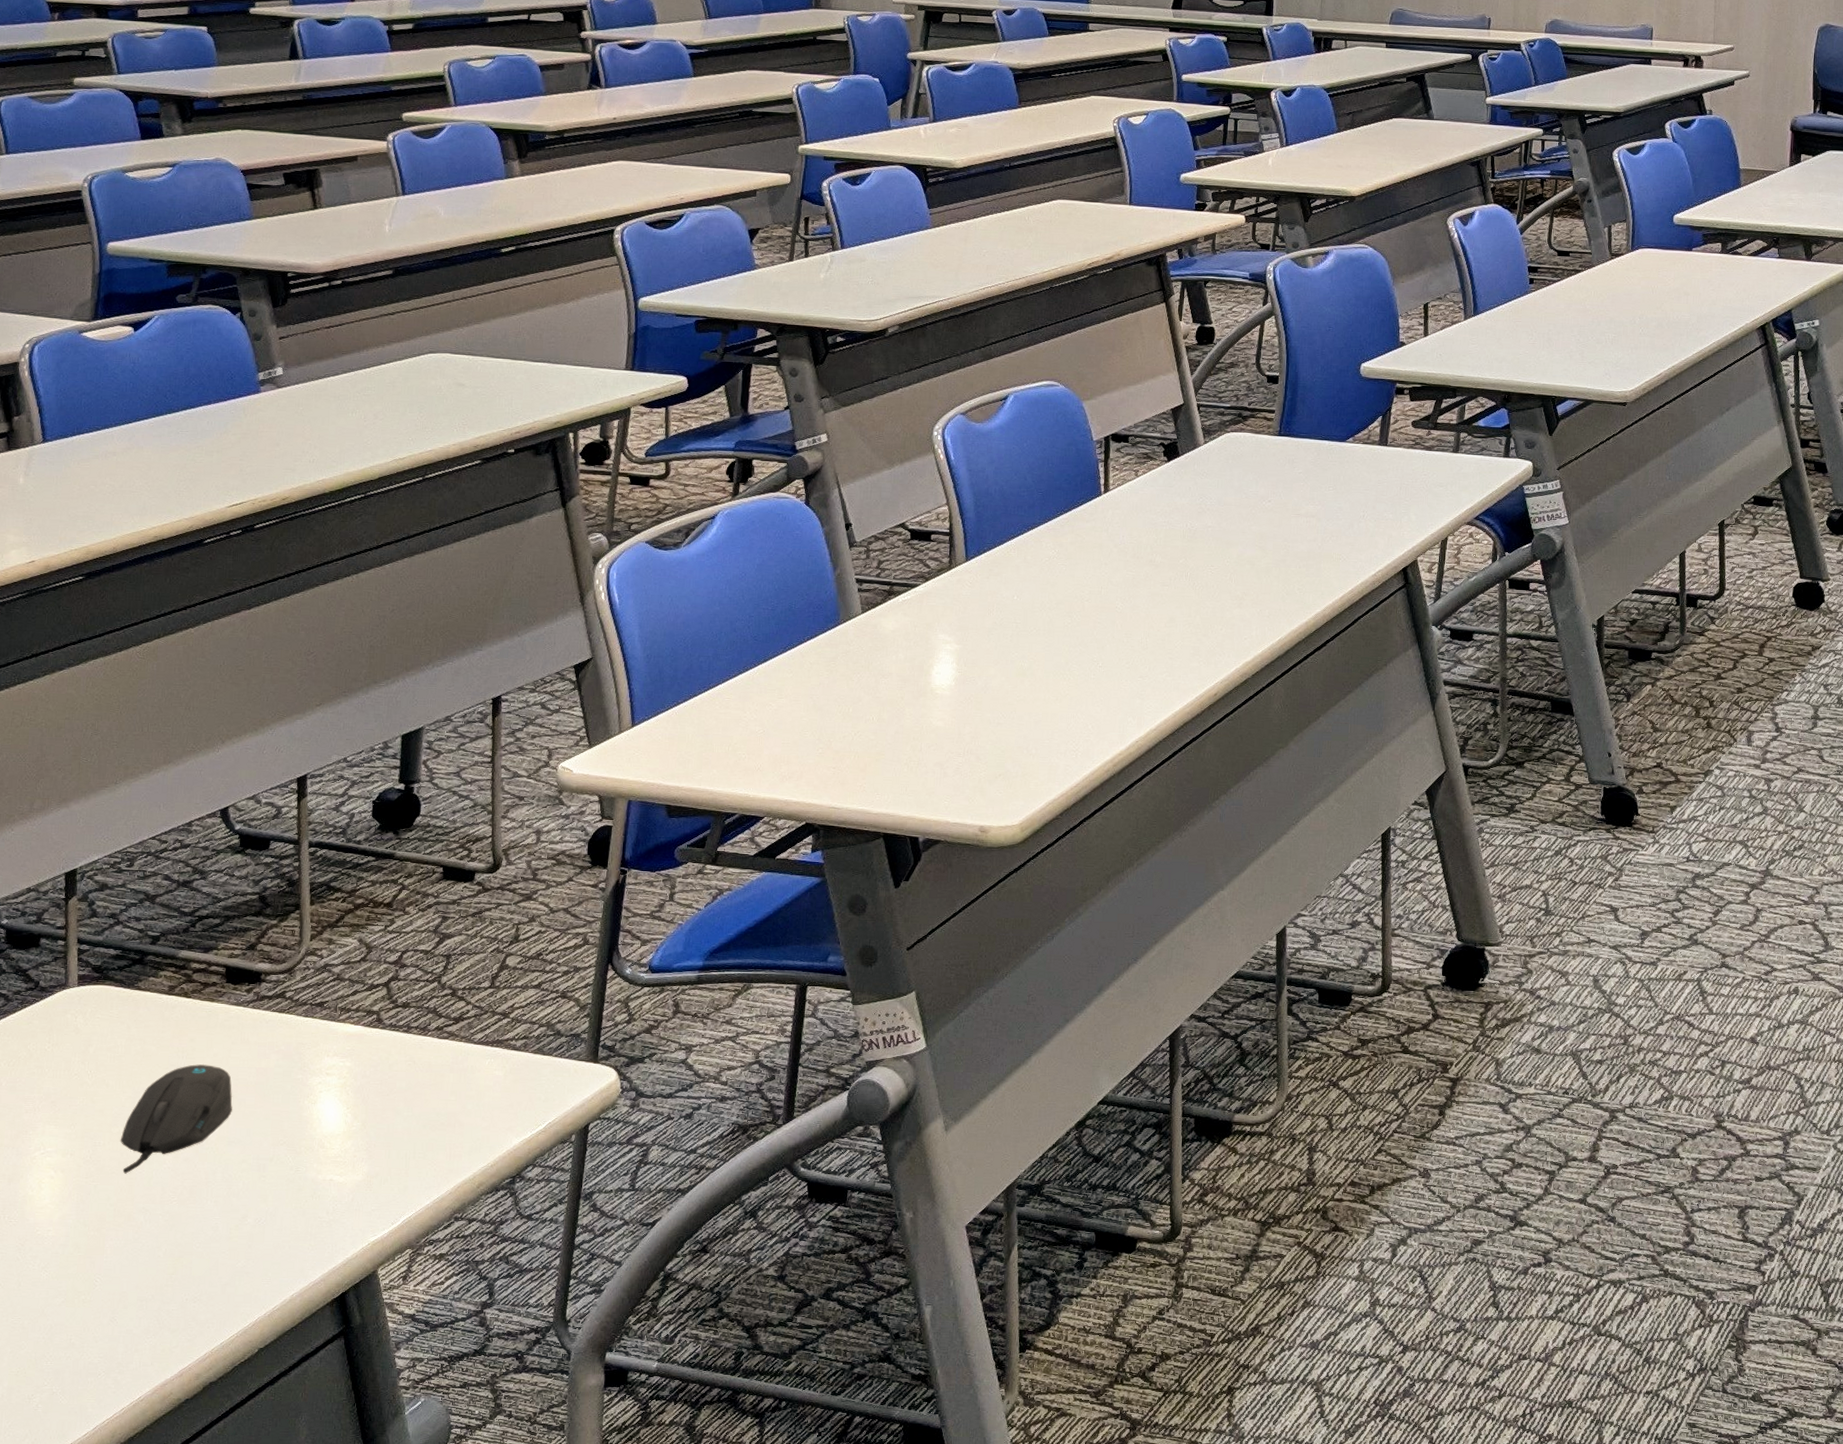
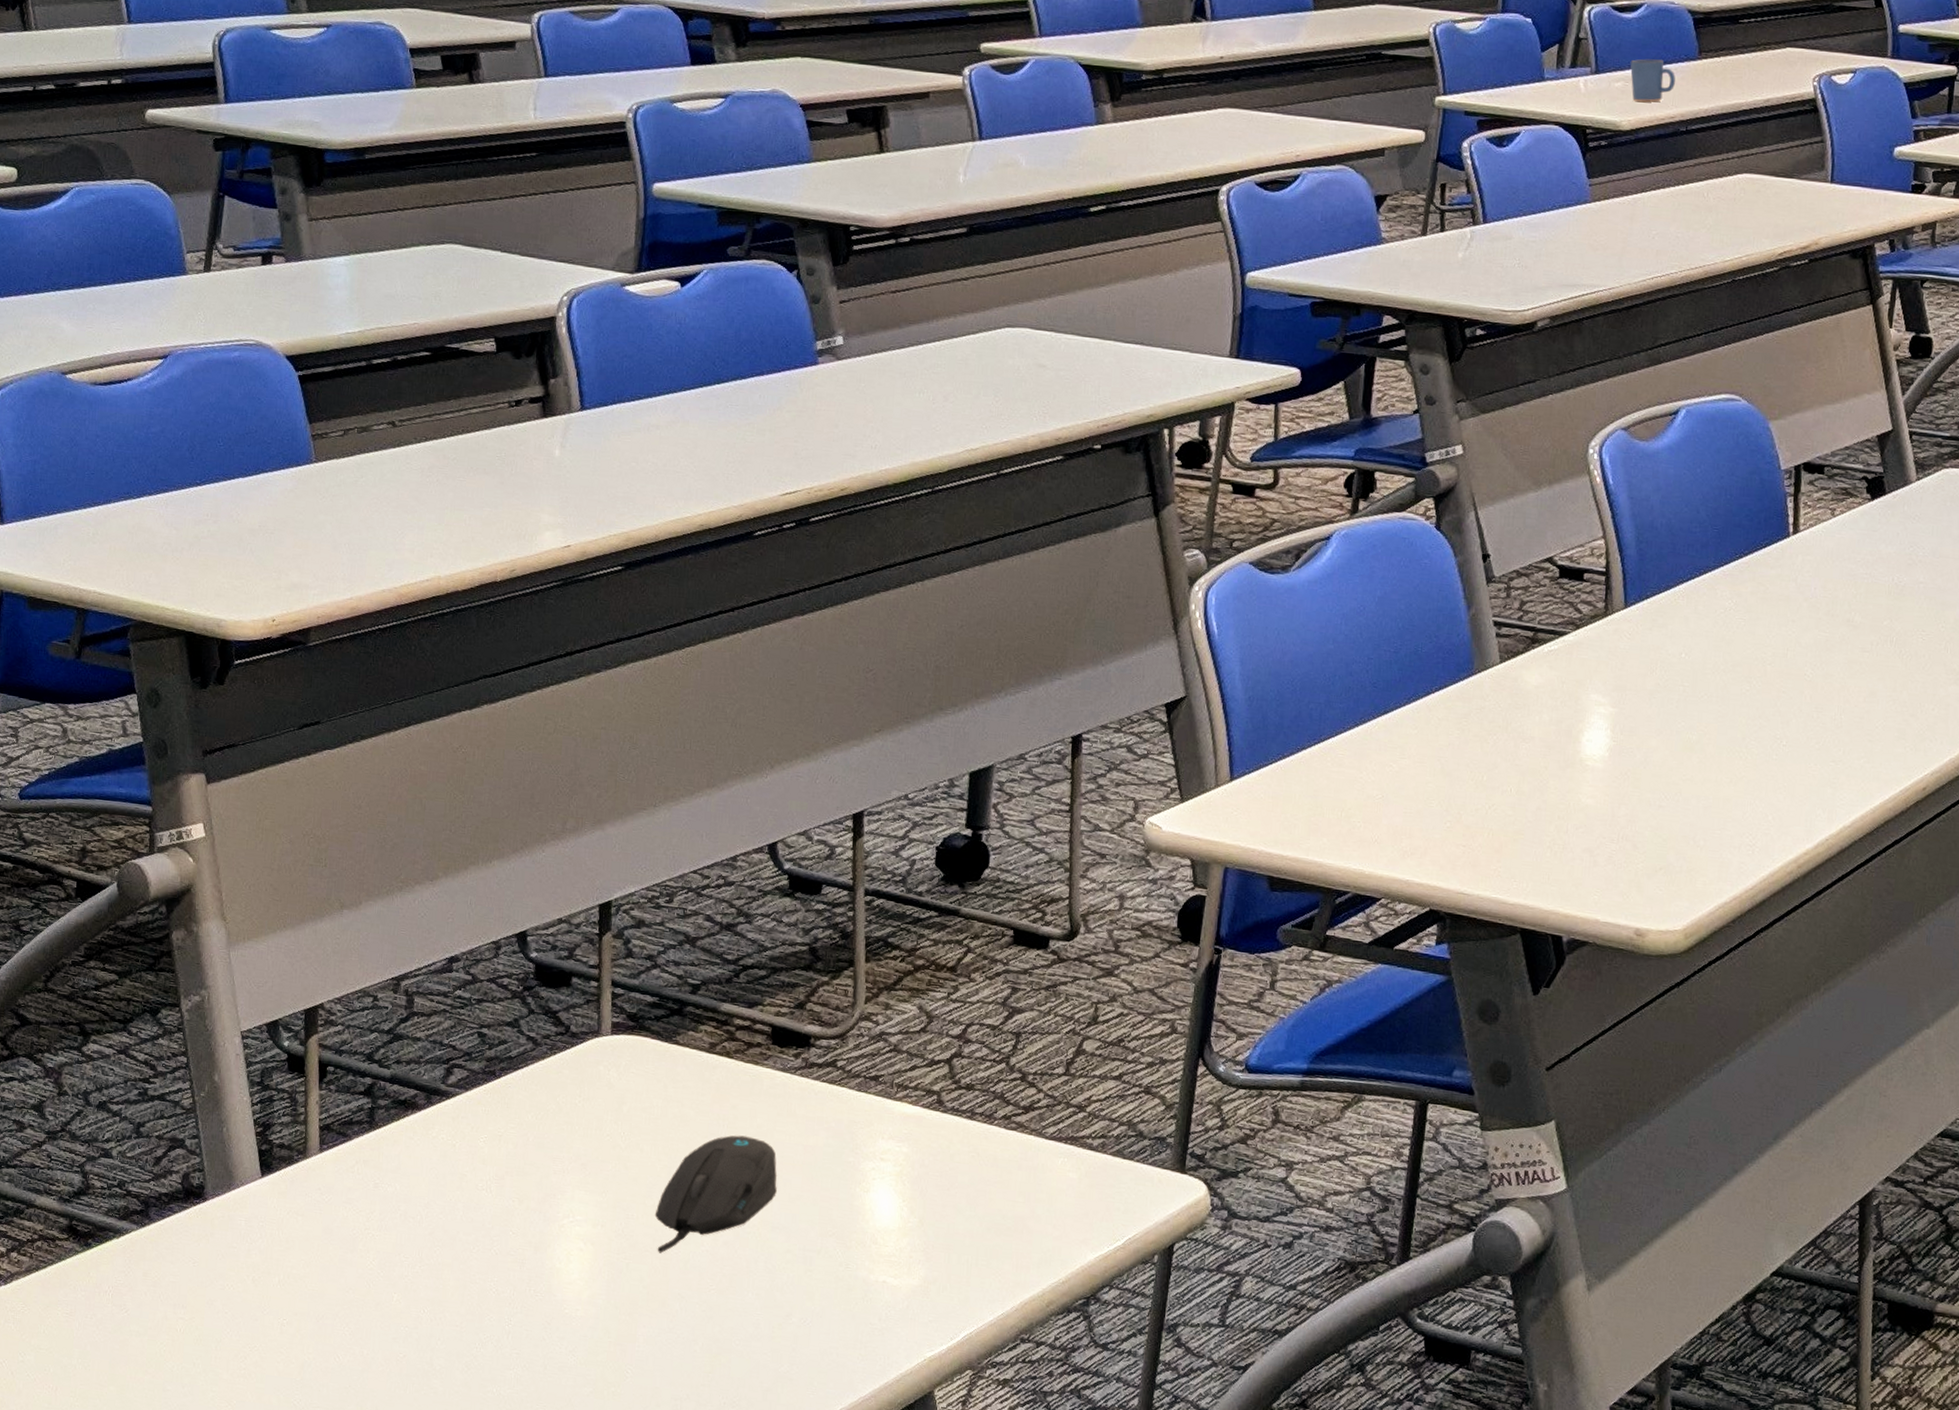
mug: none [962,108,1001,145] -> present [1630,59,1676,103]

